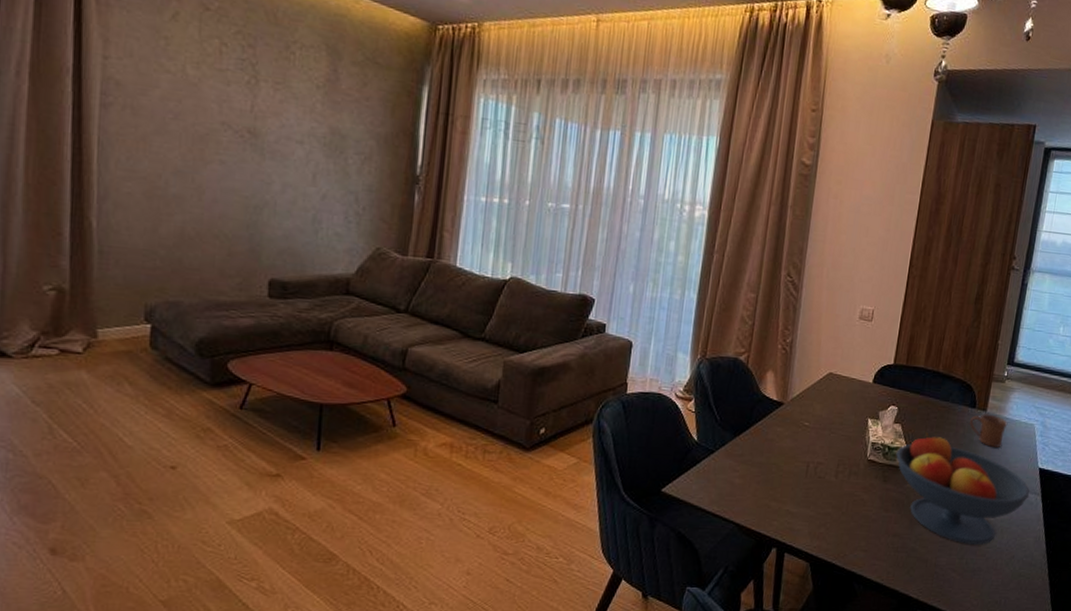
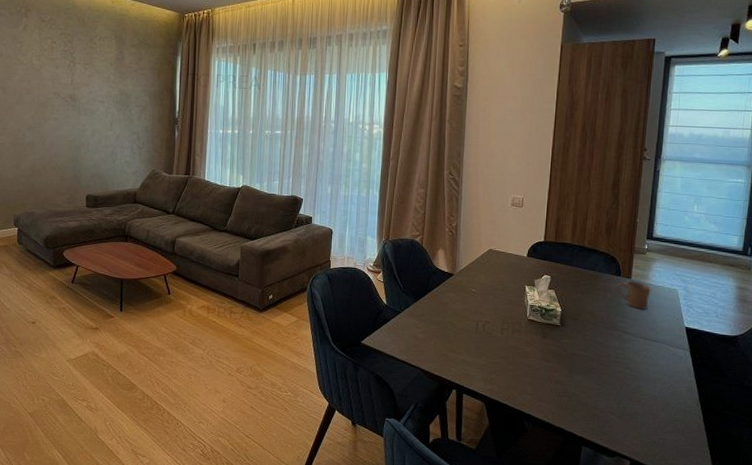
fruit bowl: present [896,432,1030,545] -> none [552,297,679,392]

